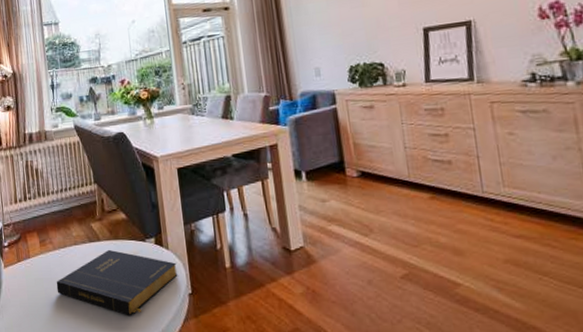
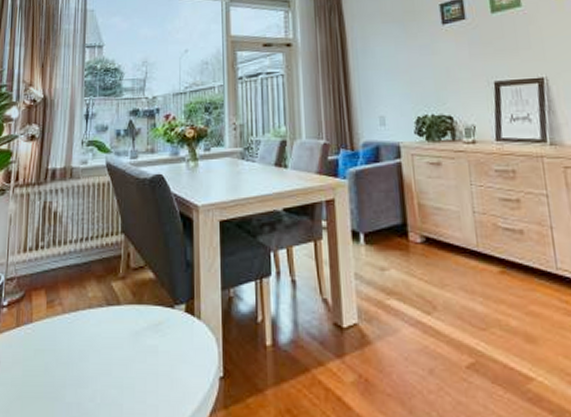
book: present [56,249,178,315] -> none [60,316,209,402]

